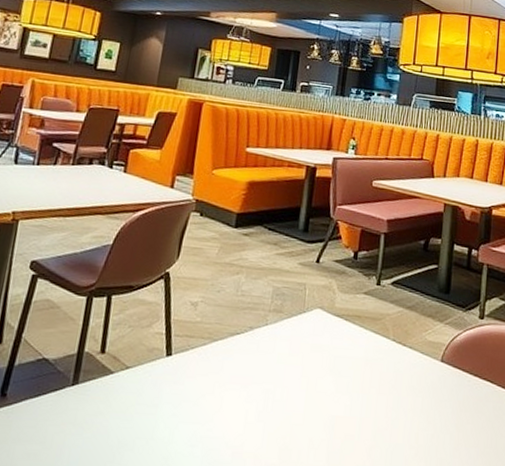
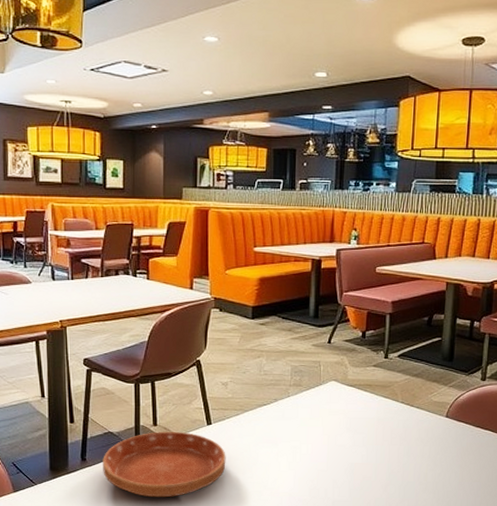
saucer: none [25,361,184,455] -> present [103,431,226,498]

